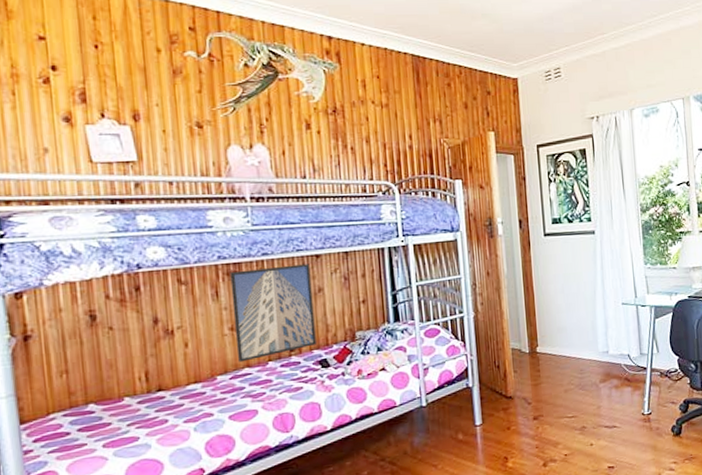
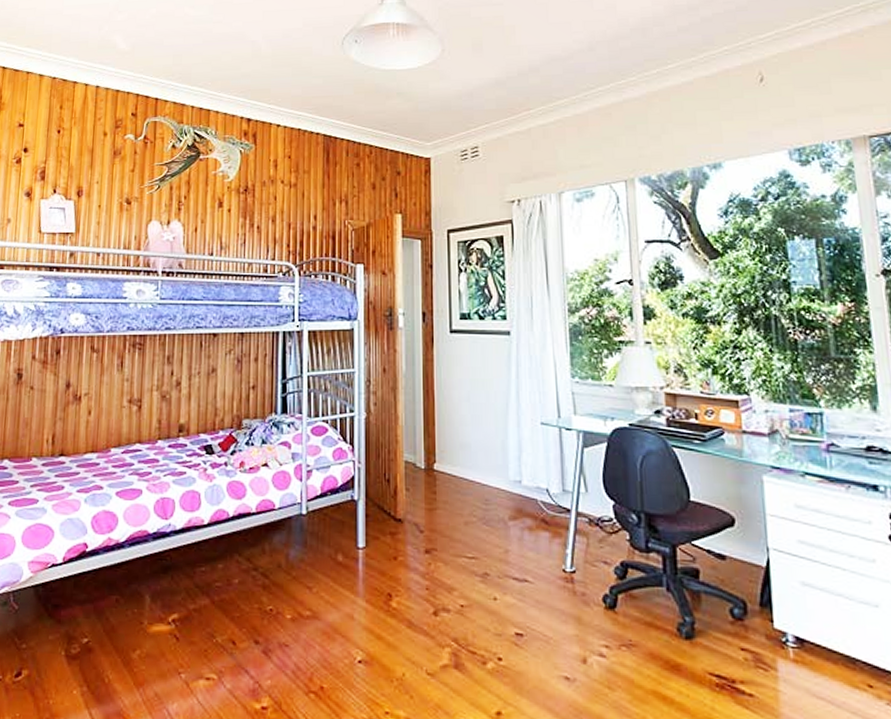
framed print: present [230,264,317,362] -> none [131,342,207,437]

